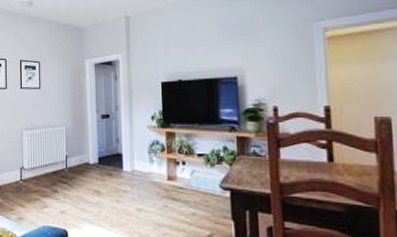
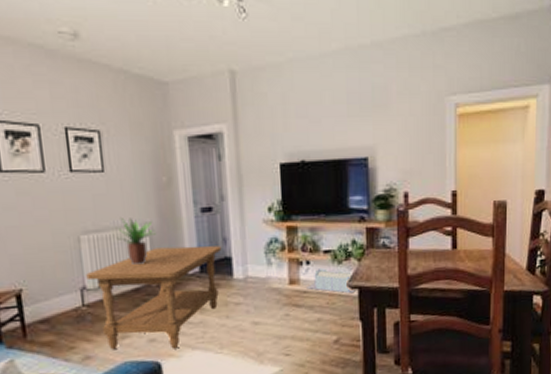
coffee table: none [24,143,115,222] -> present [86,246,222,350]
potted plant: none [45,120,70,155] -> present [116,218,156,266]

